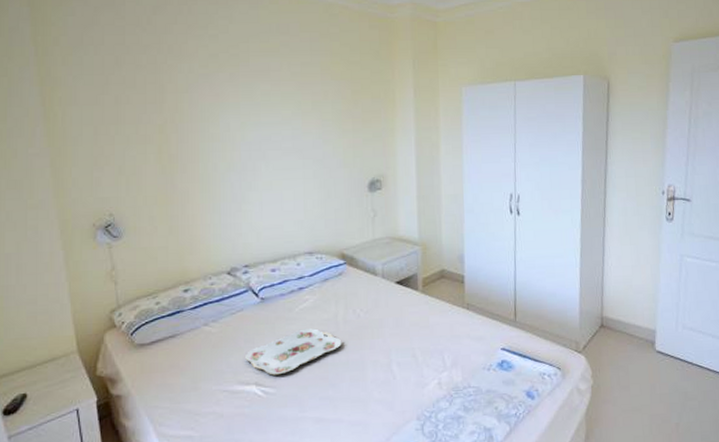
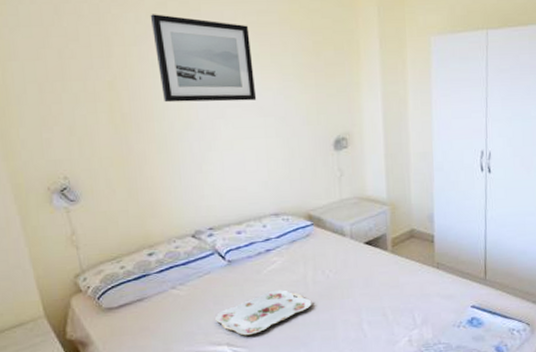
wall art: none [202,65,297,145] -> present [150,14,257,103]

